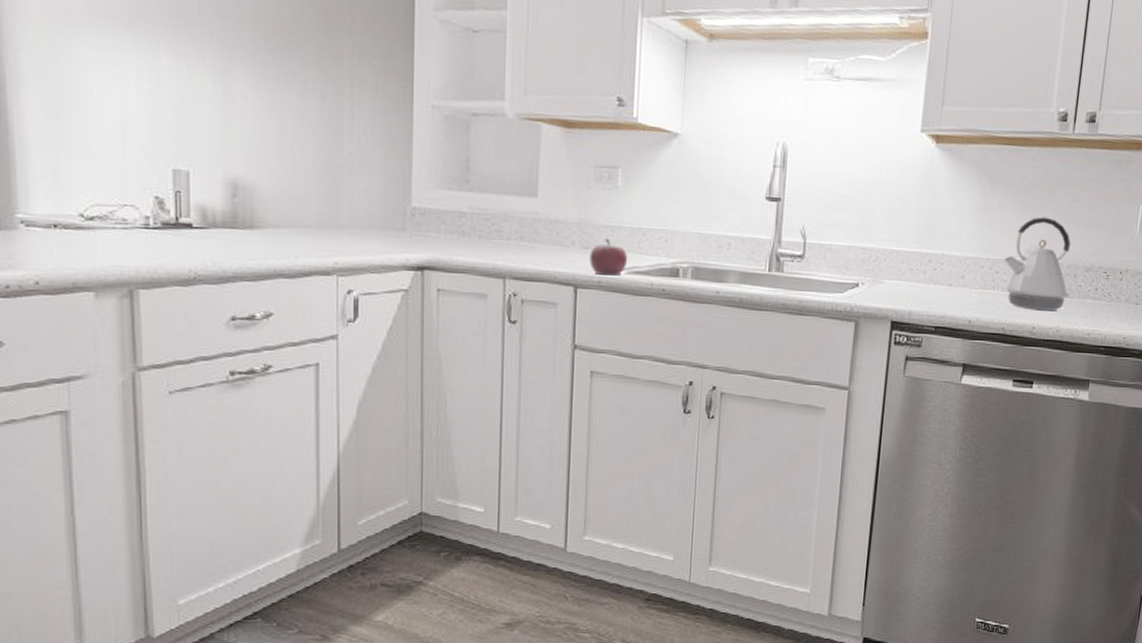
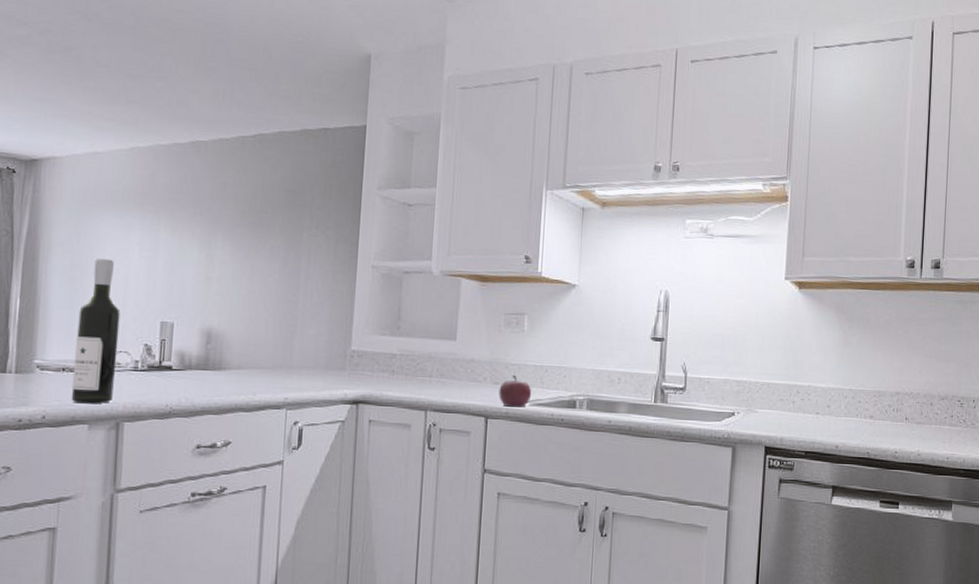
bottle: none [66,88,122,268] -> present [71,258,121,404]
kettle: present [1004,217,1071,311] -> none [865,351,928,437]

